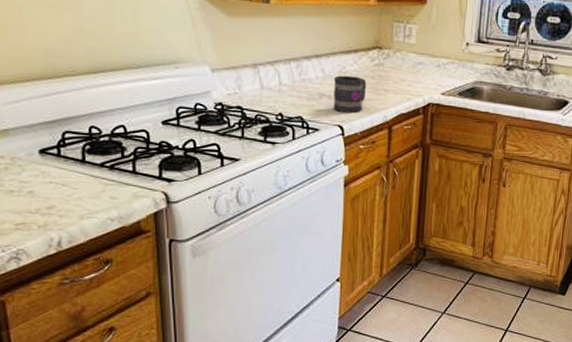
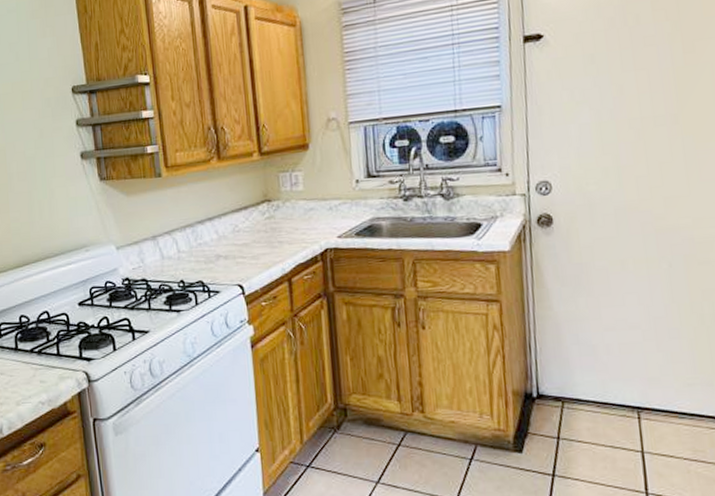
mug: present [333,75,367,113] -> none [227,233,261,271]

